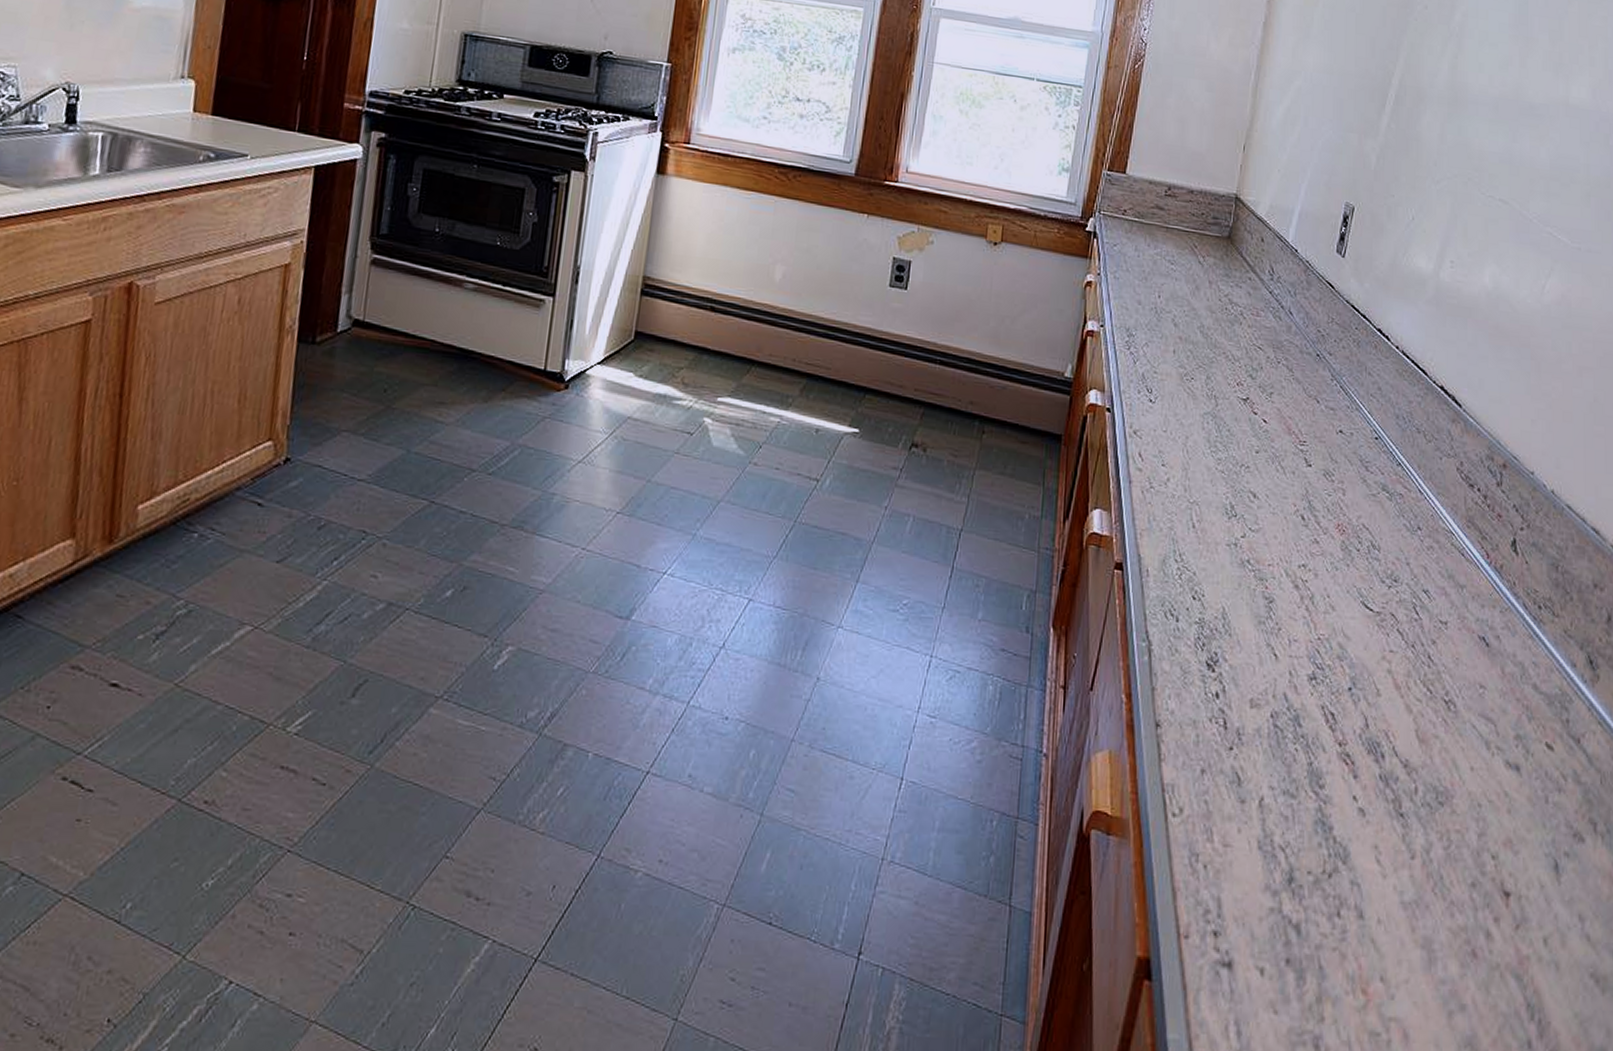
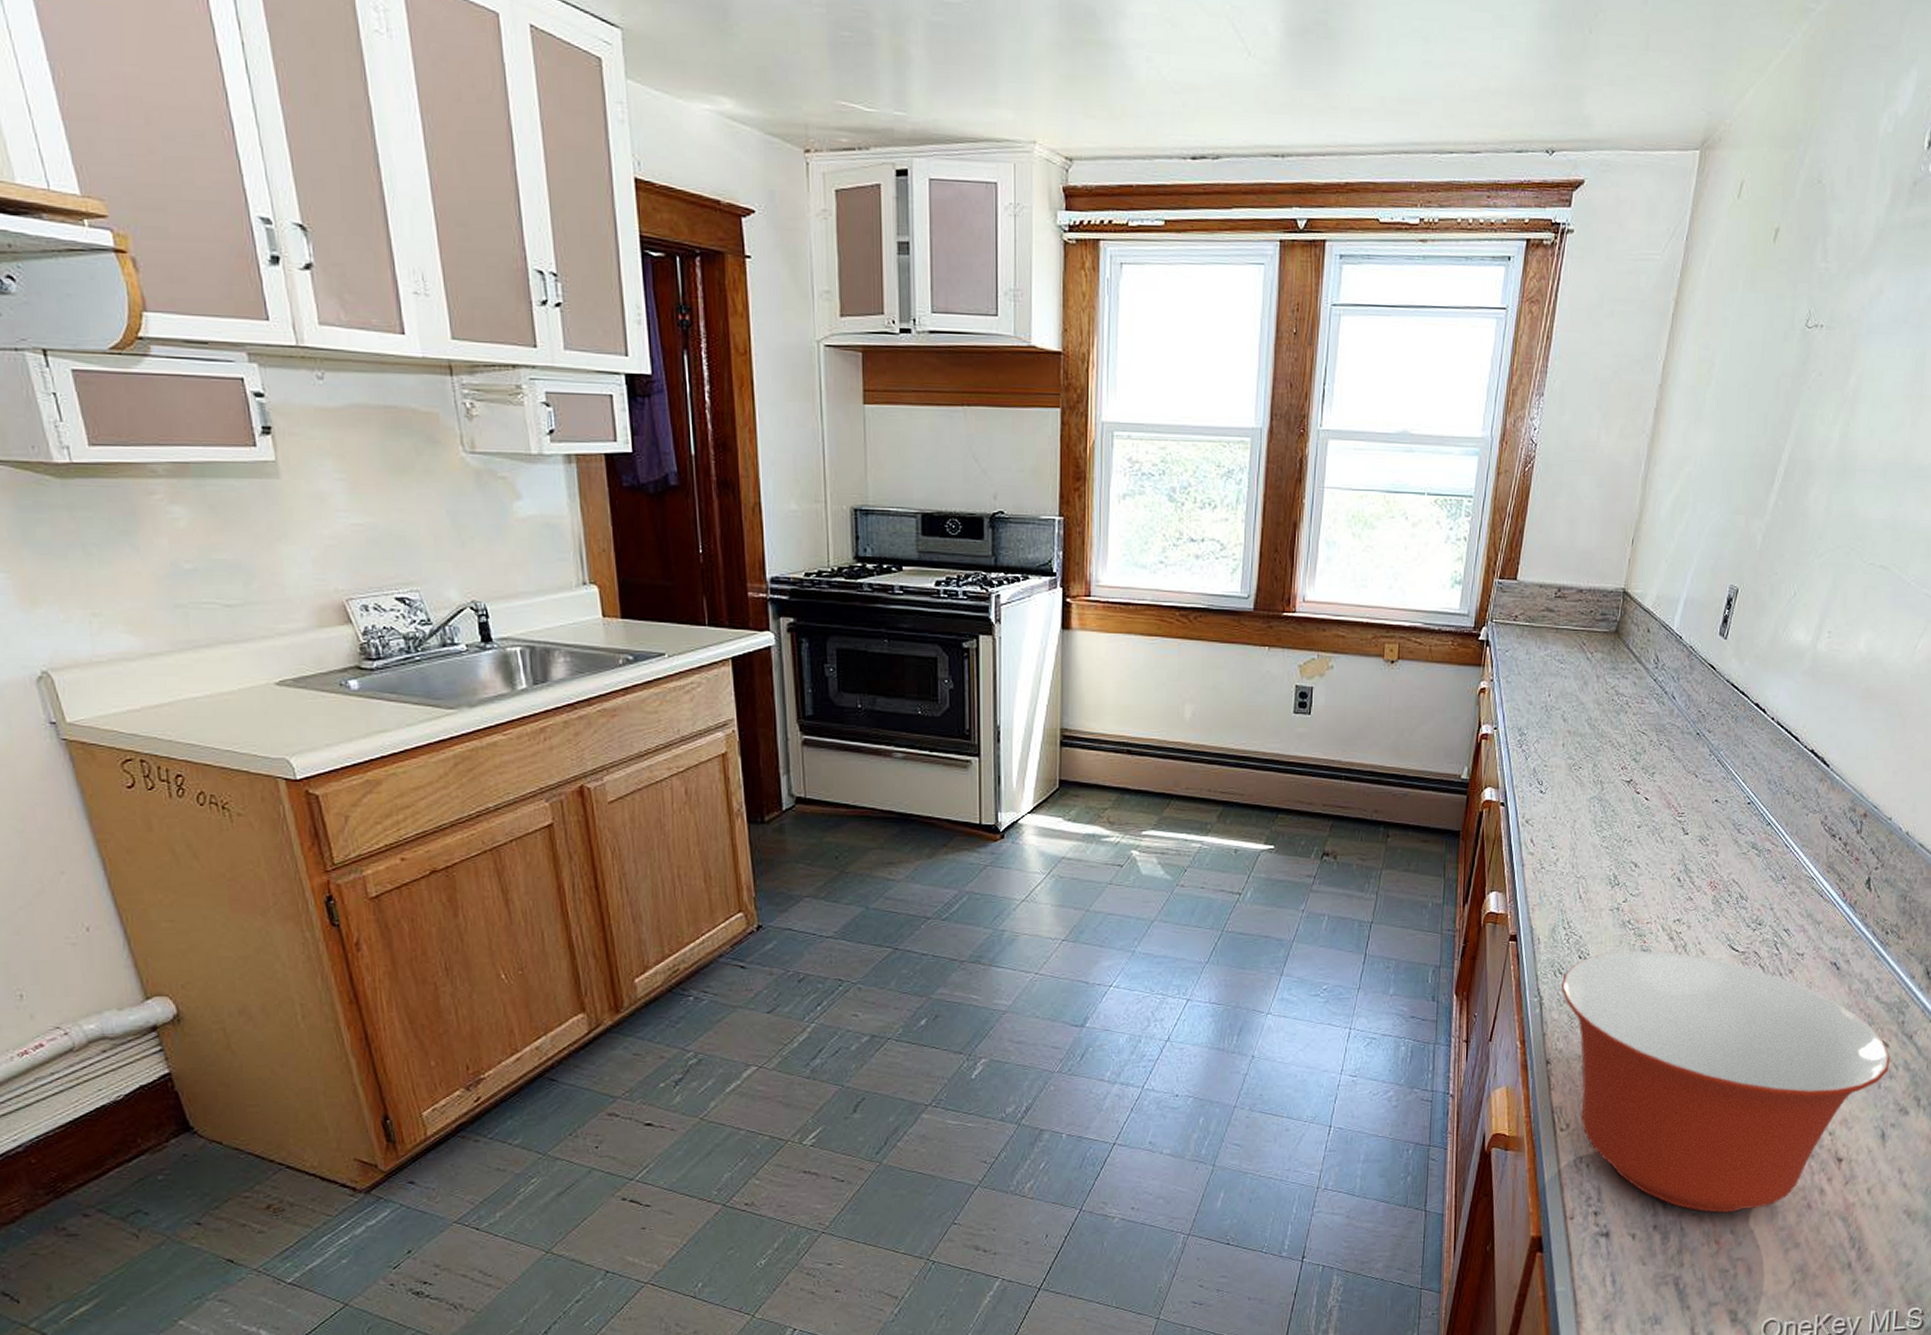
mixing bowl: none [1173,596,1557,951] -> present [1562,951,1890,1213]

